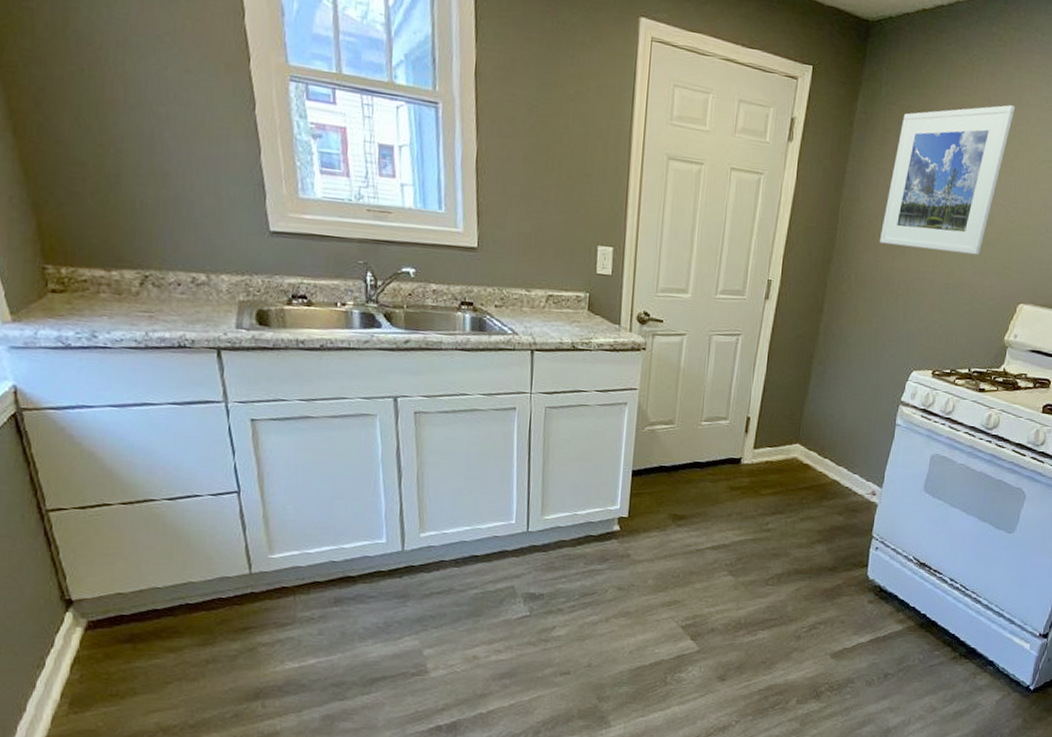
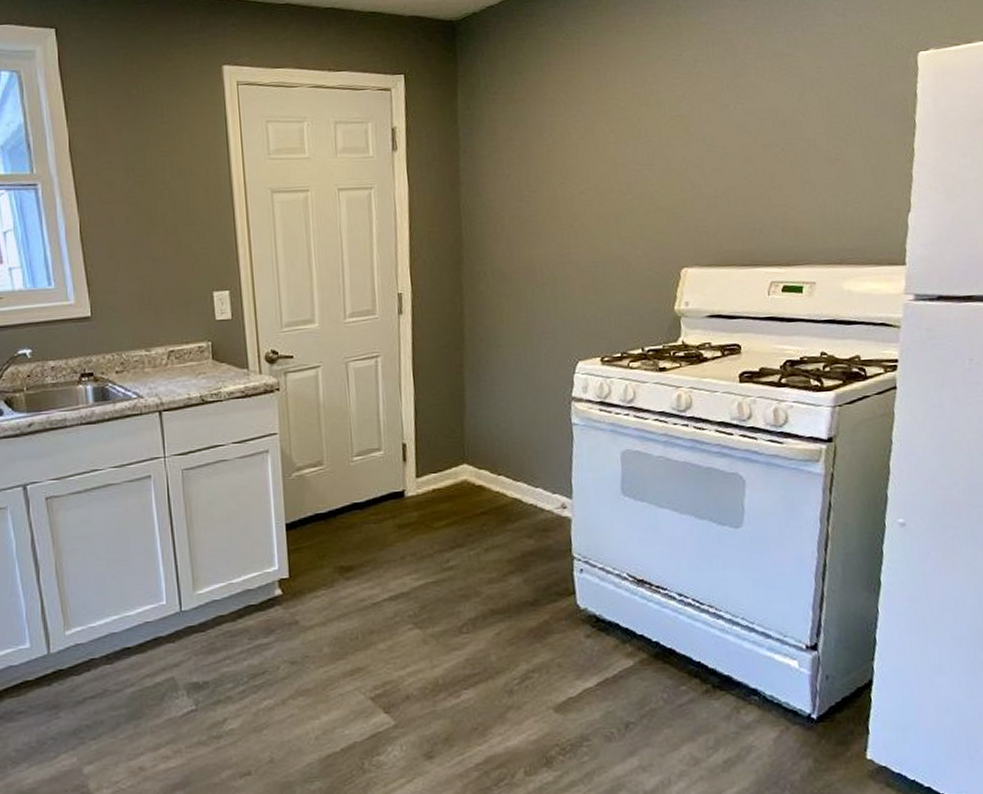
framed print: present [880,105,1015,255] -> none [508,70,627,234]

